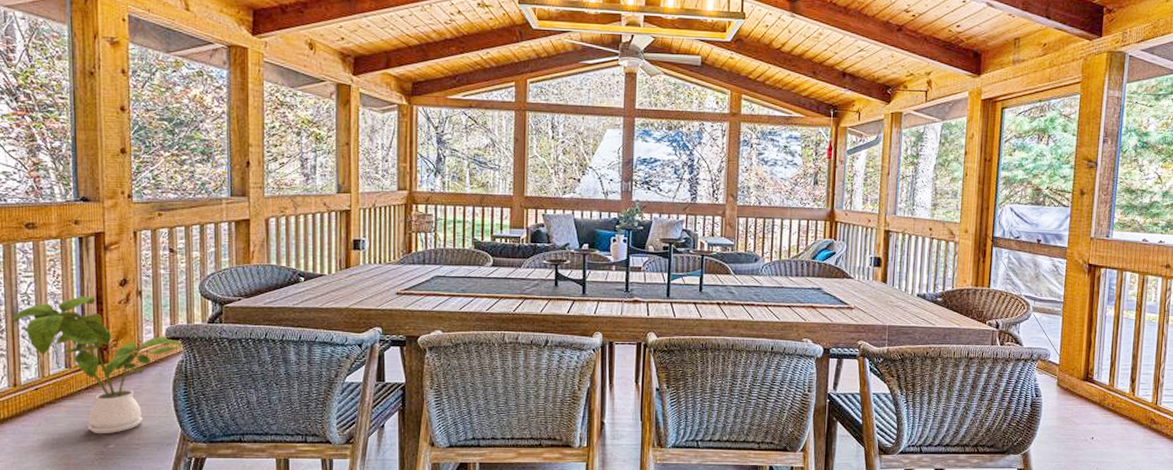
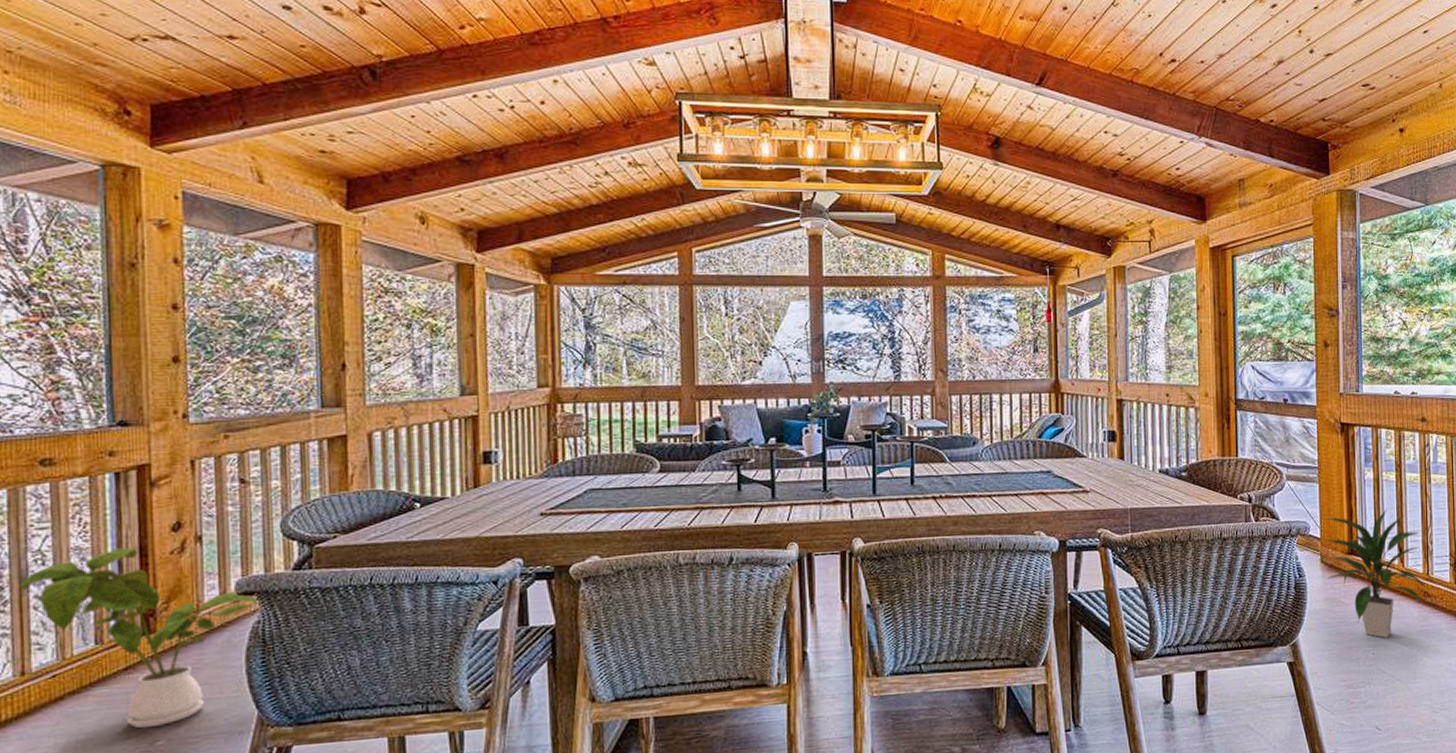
indoor plant: none [1059,343,1156,456] -> present [1321,509,1429,638]

